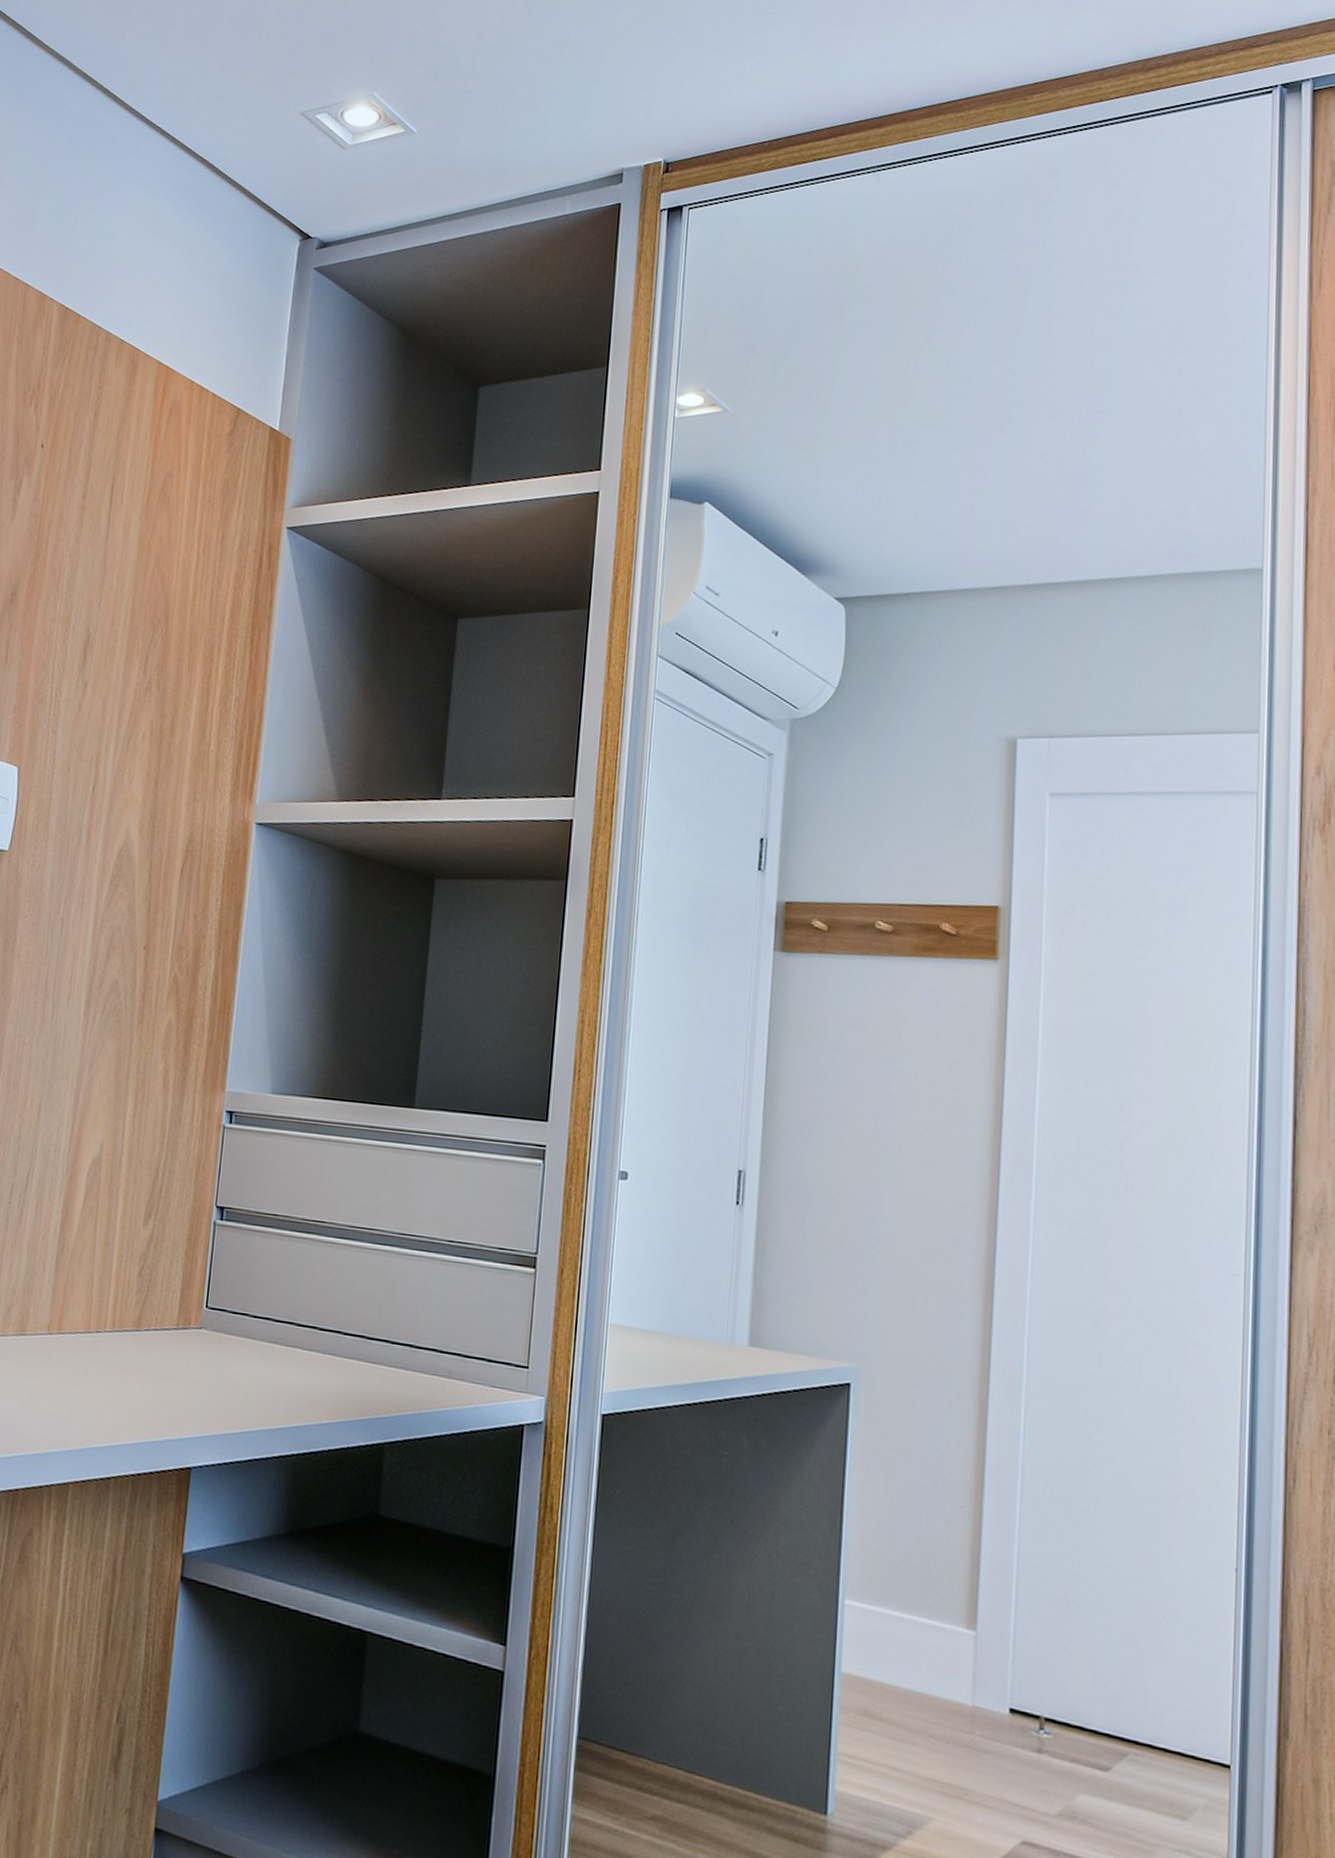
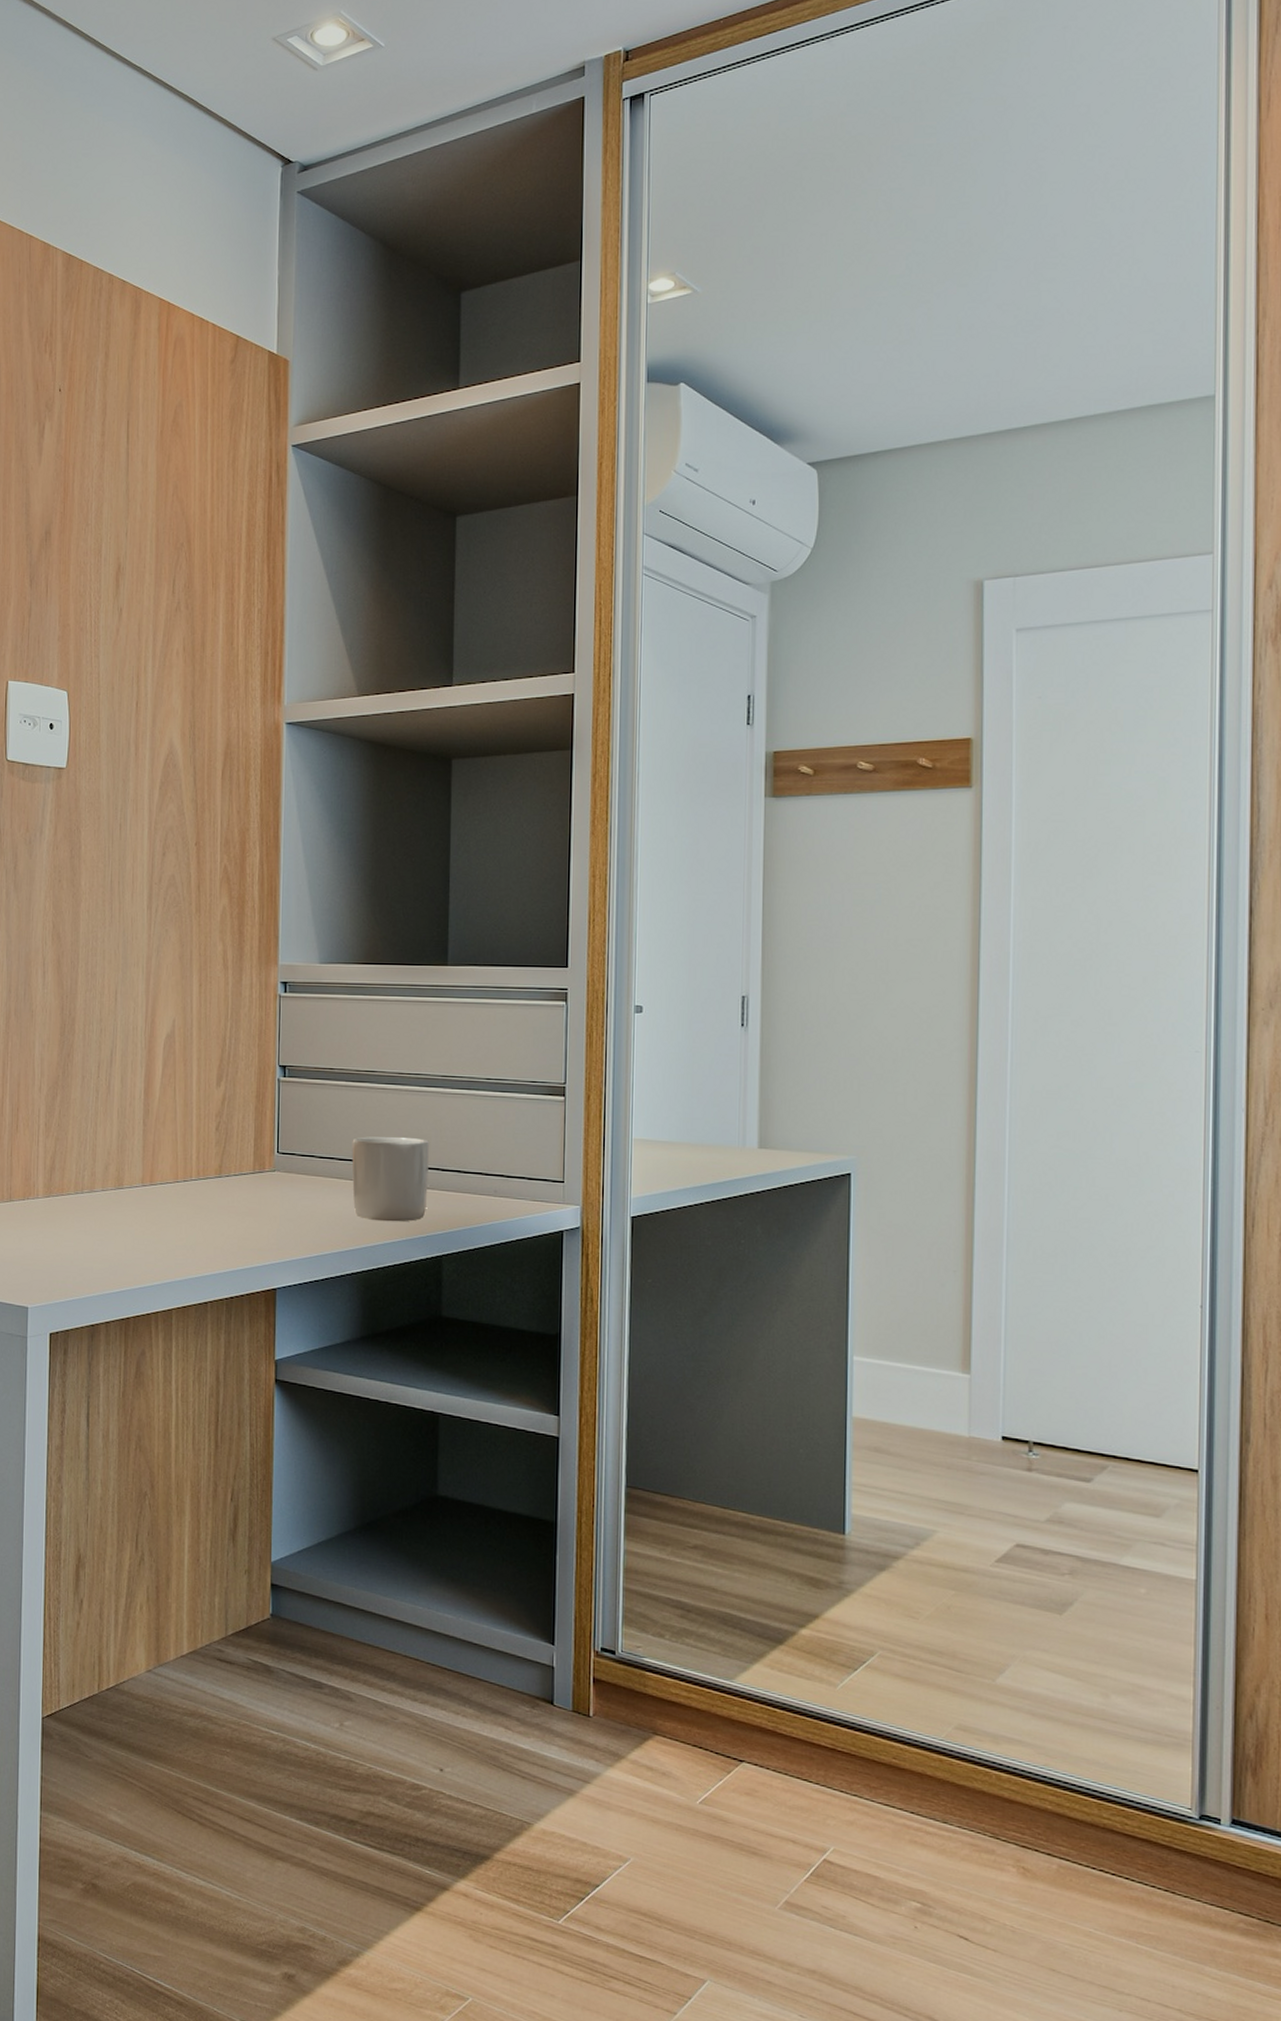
mug: none [287,1296,380,1400] -> present [352,1136,430,1222]

